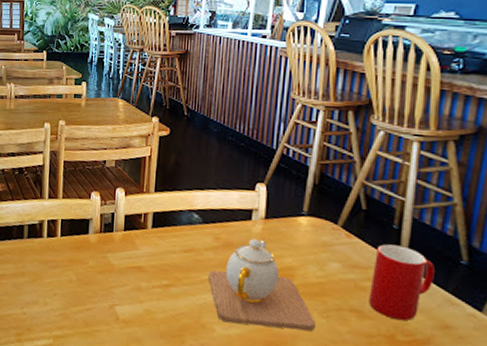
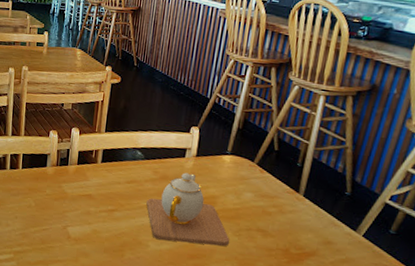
cup: present [369,244,435,321] -> none [272,178,325,239]

